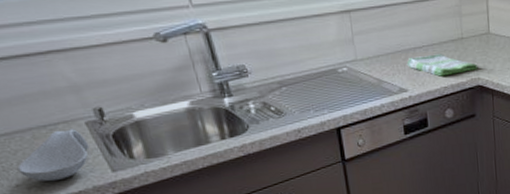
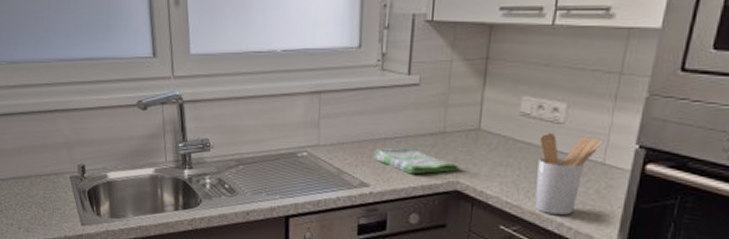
spoon rest: present [17,129,90,182] -> none [15,180,69,226]

